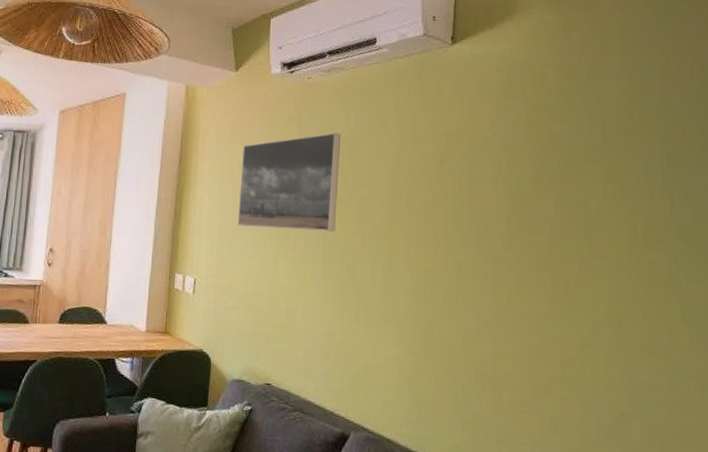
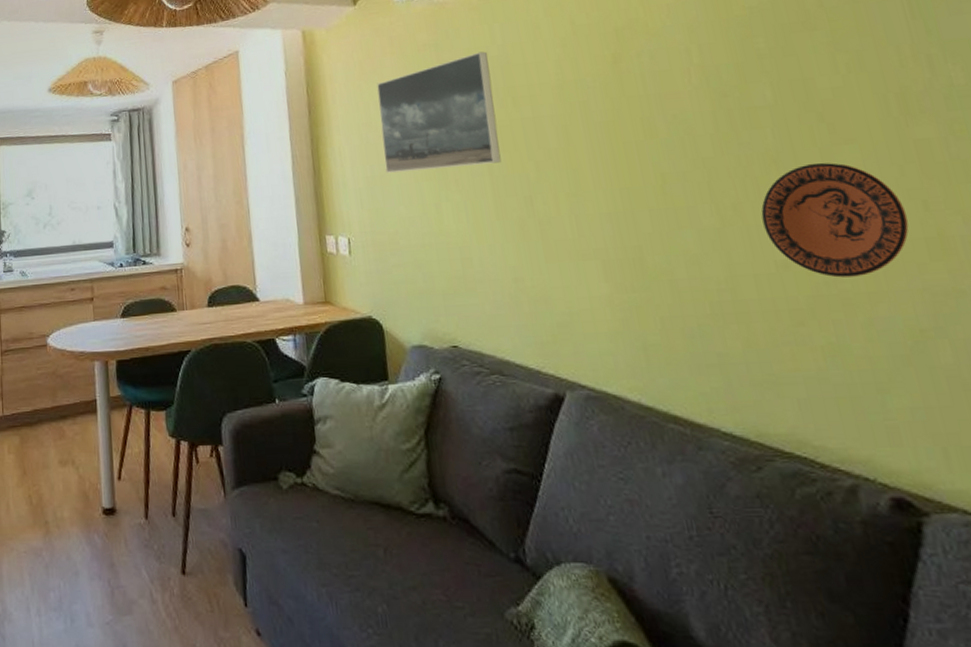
decorative plate: none [527,270,631,365] -> present [761,163,909,278]

